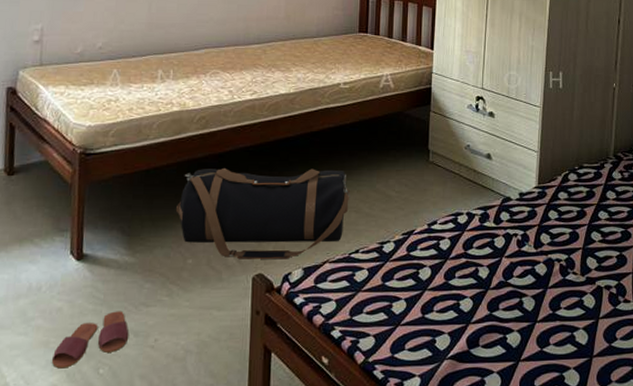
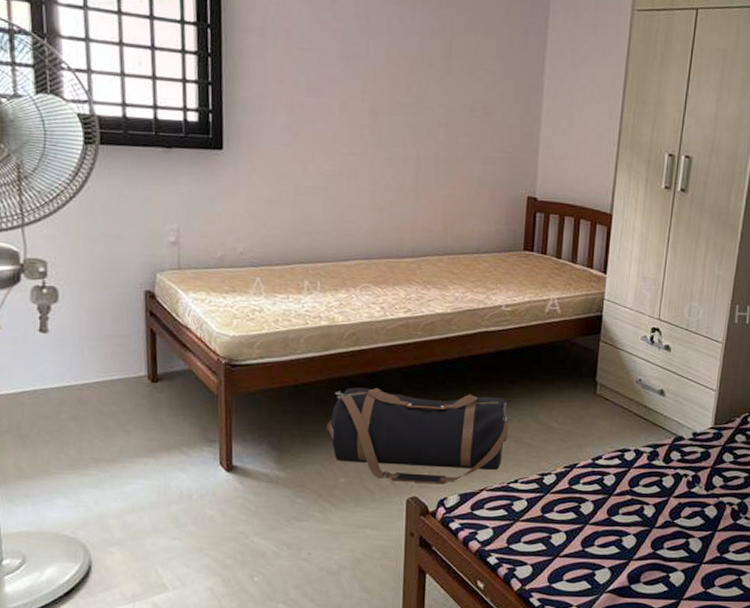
slippers: present [52,311,129,369] -> none [207,523,282,574]

